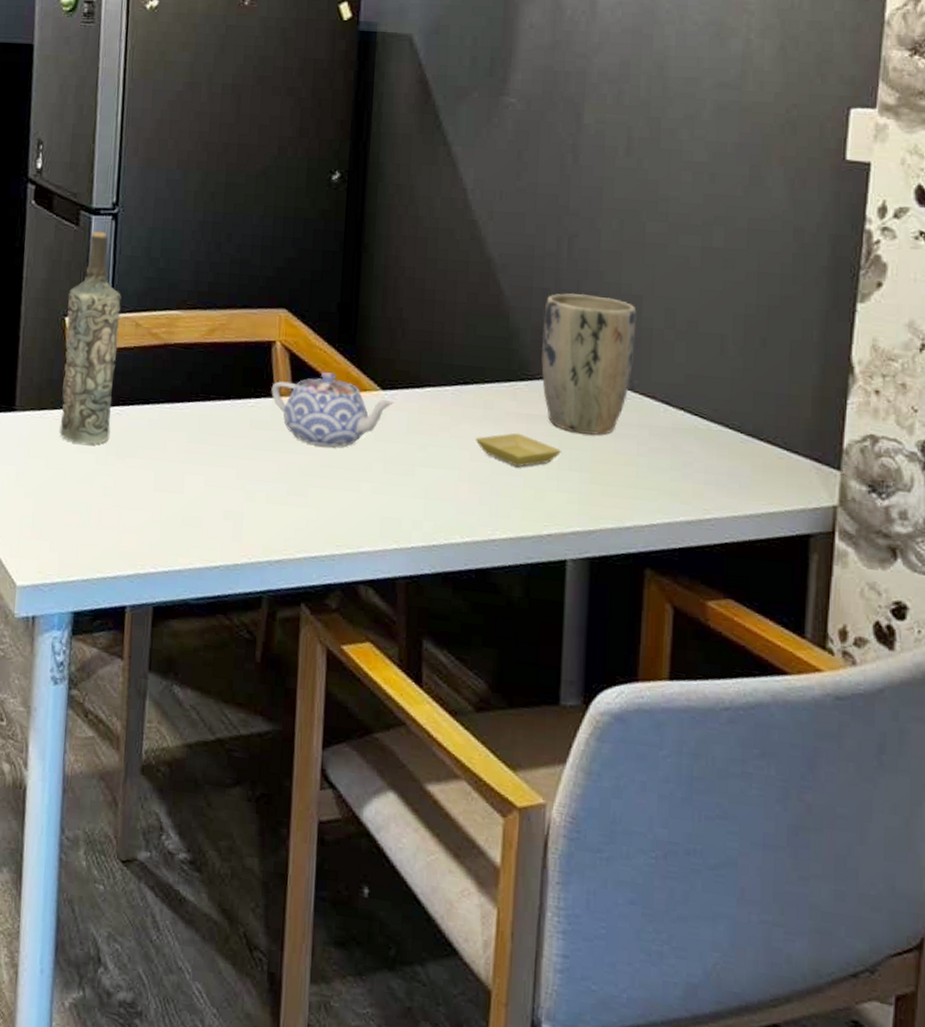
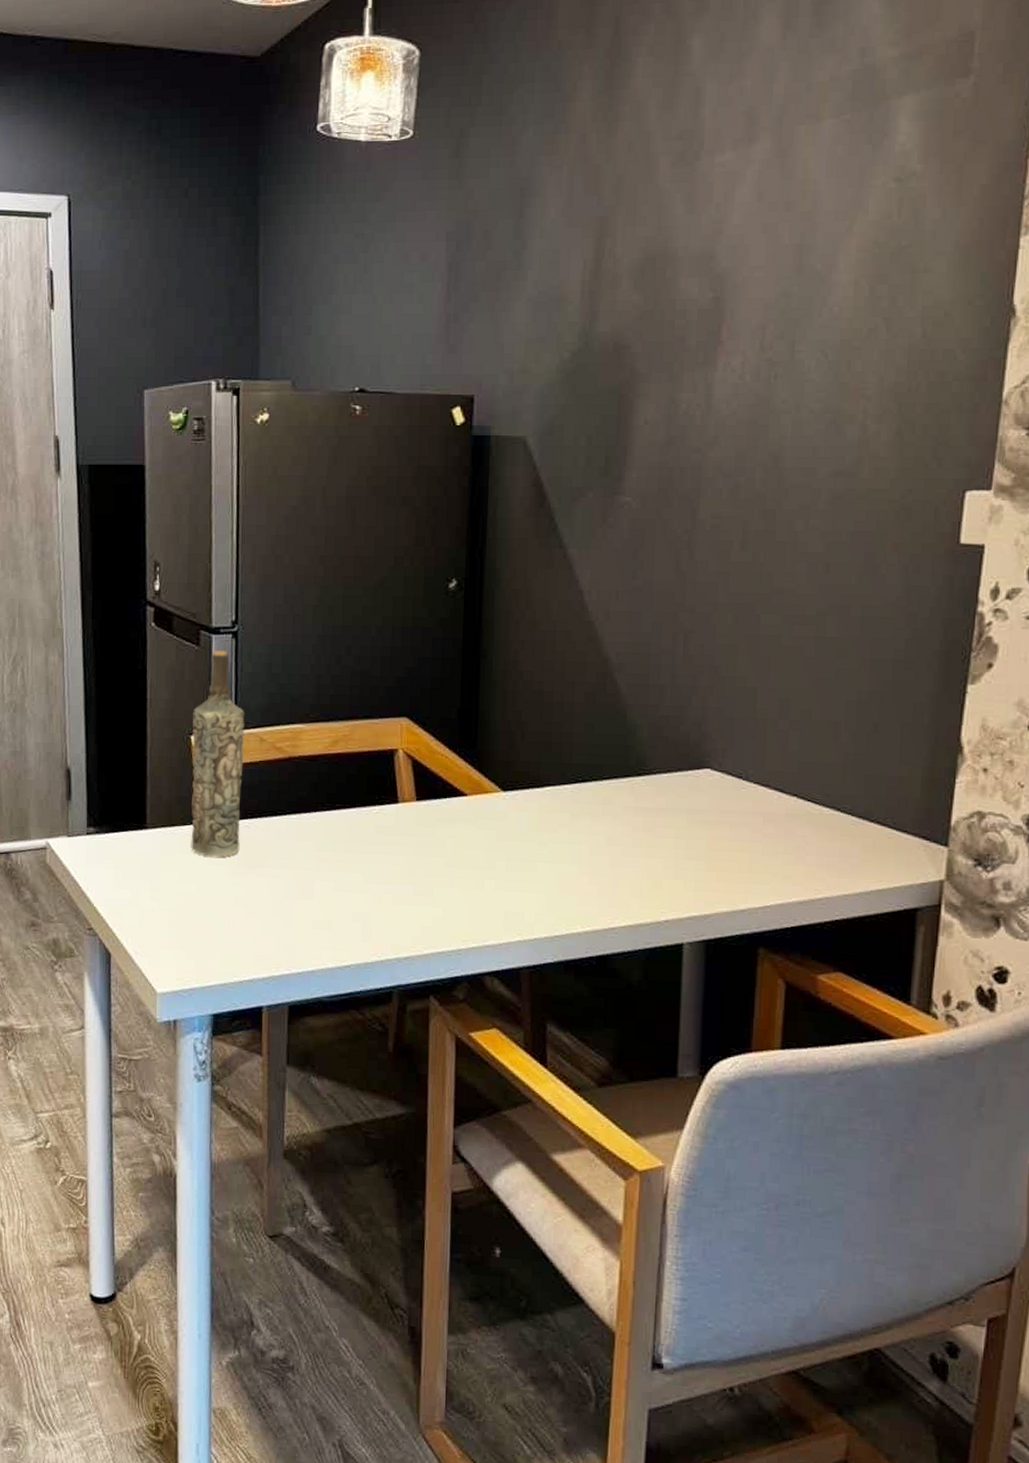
teapot: present [271,372,395,447] -> none [395,777,516,848]
saucer: present [475,433,561,468] -> none [594,827,678,859]
plant pot: present [541,293,637,435] -> none [657,688,751,824]

